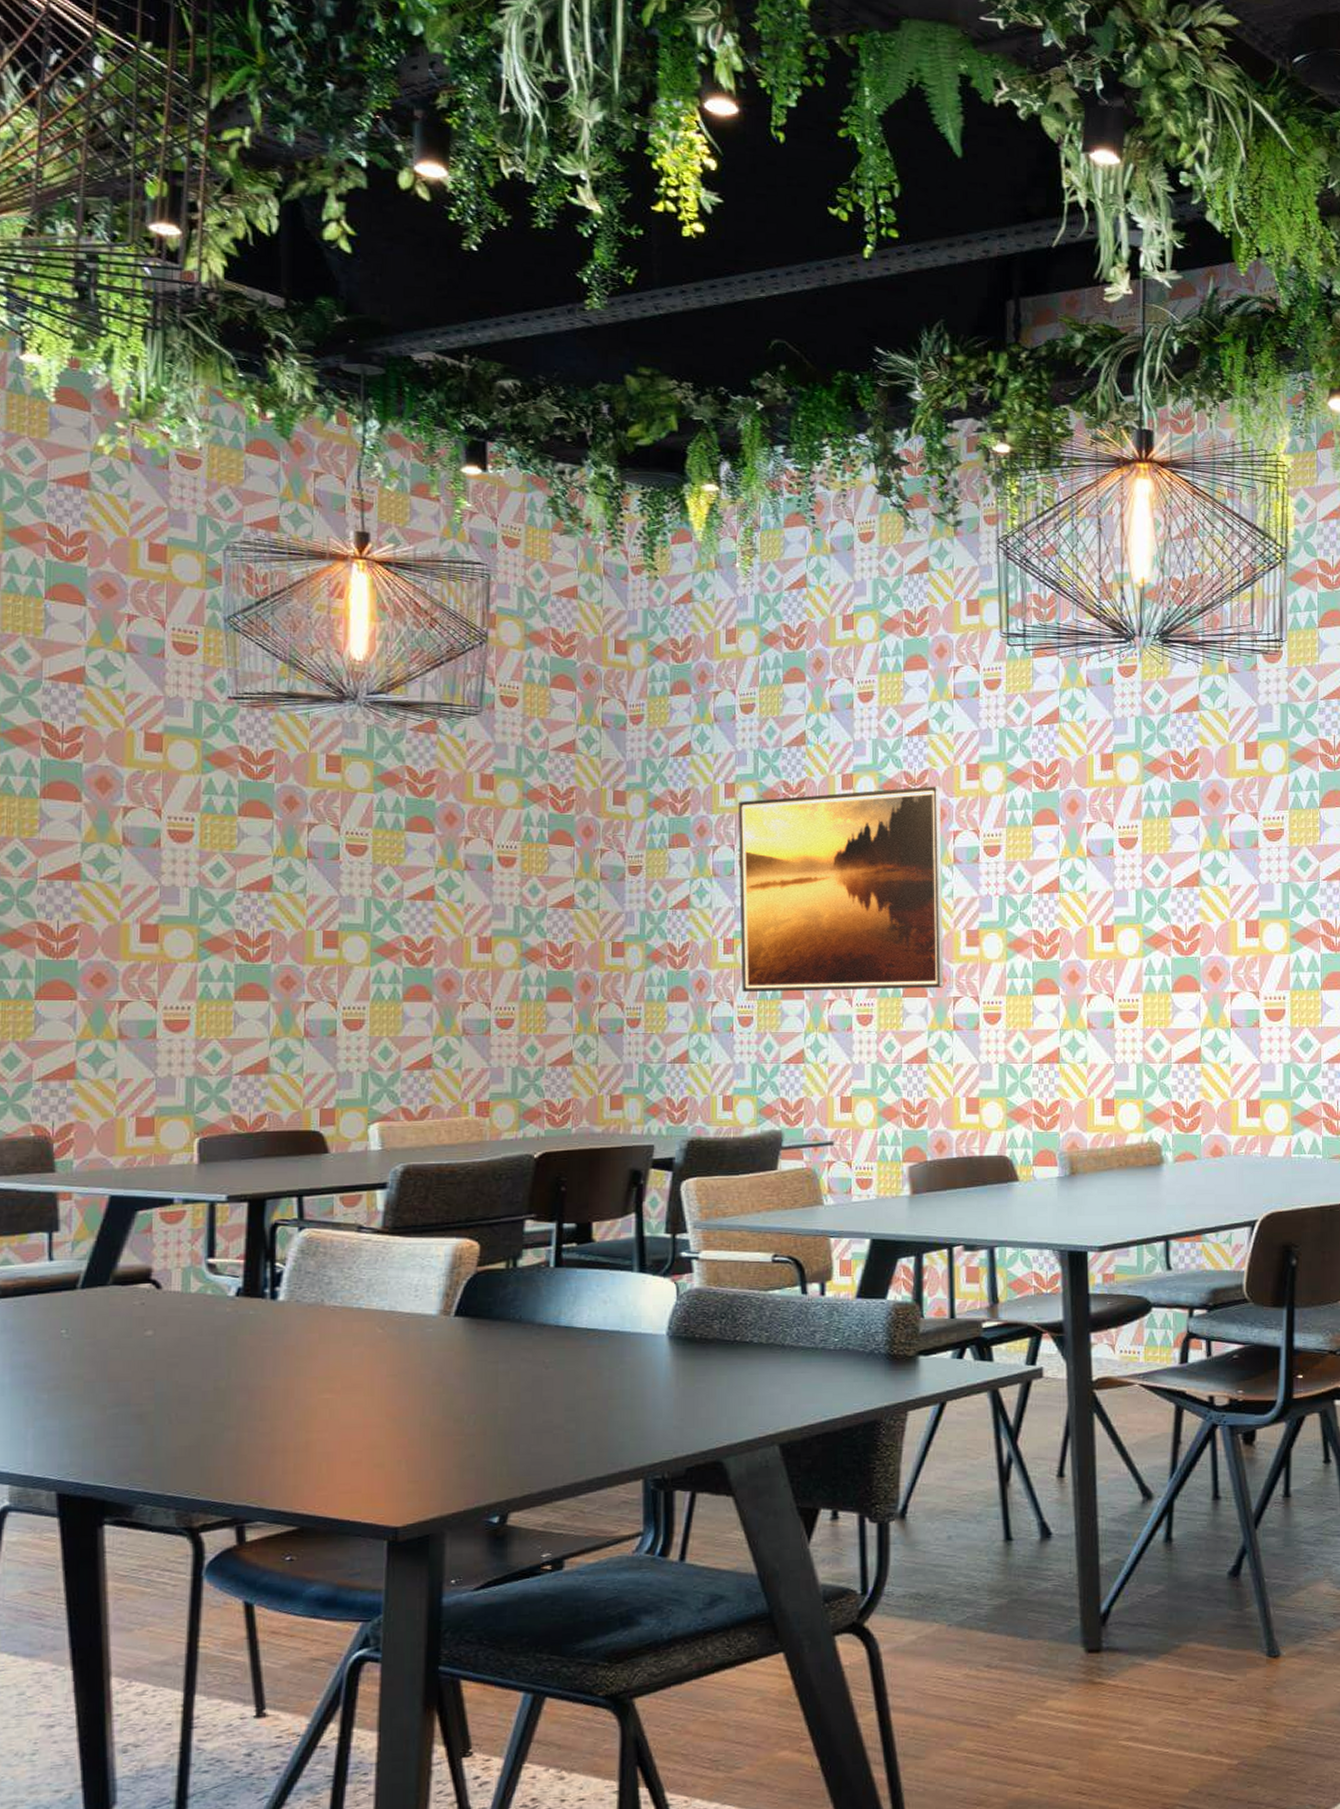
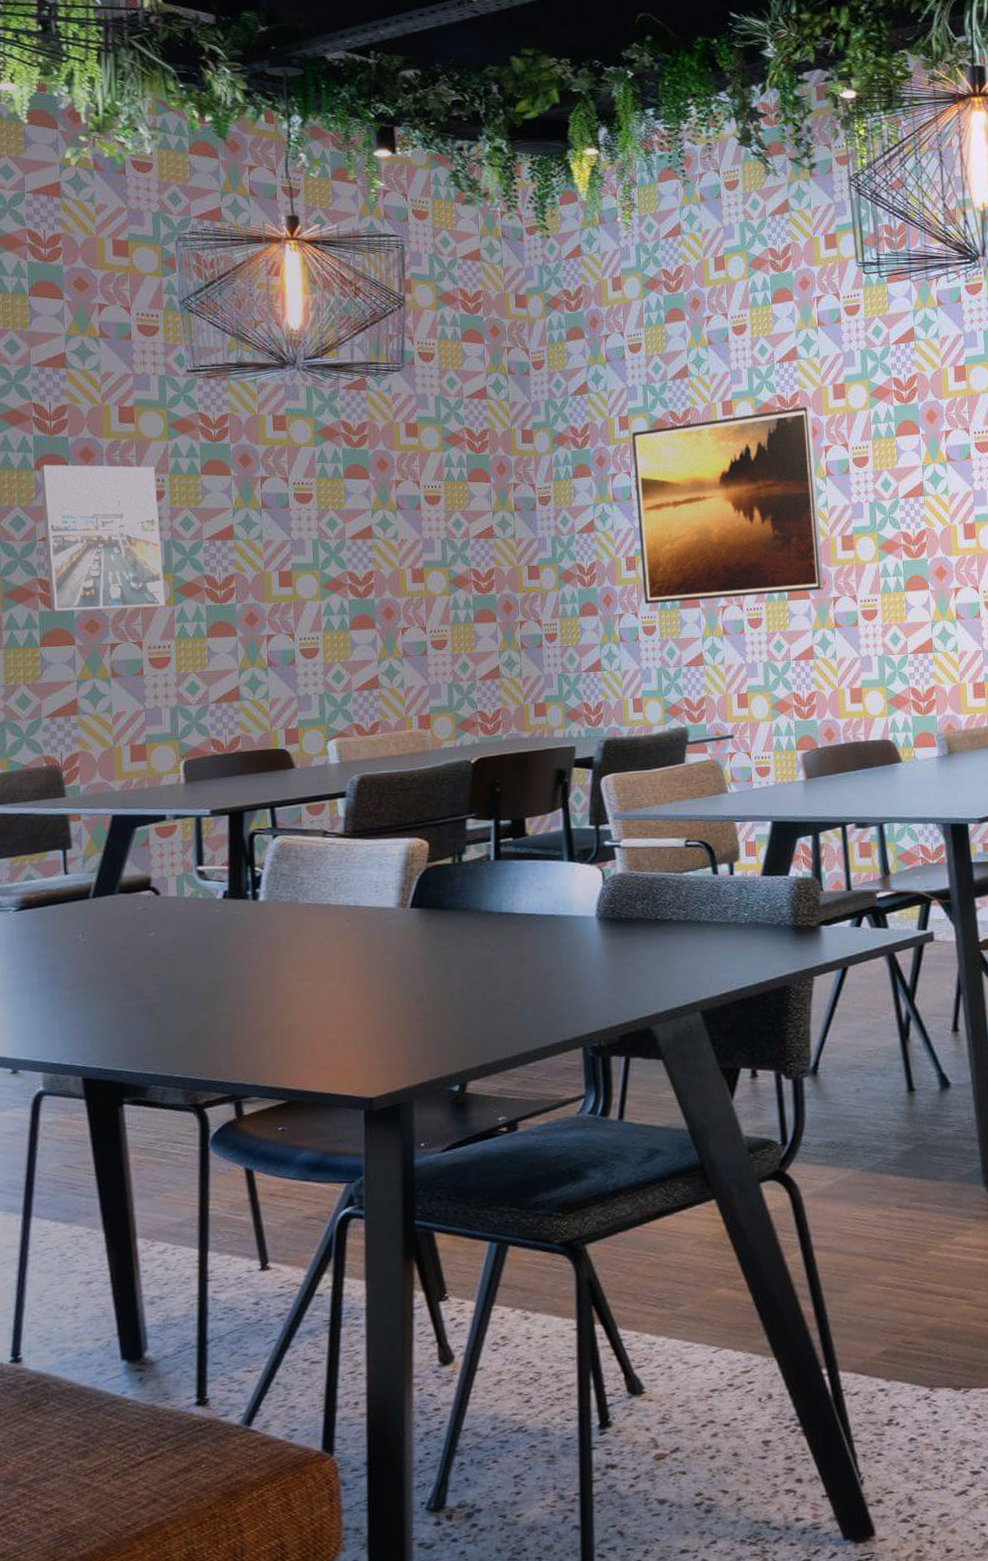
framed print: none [45,792,188,962] -> present [39,464,165,611]

